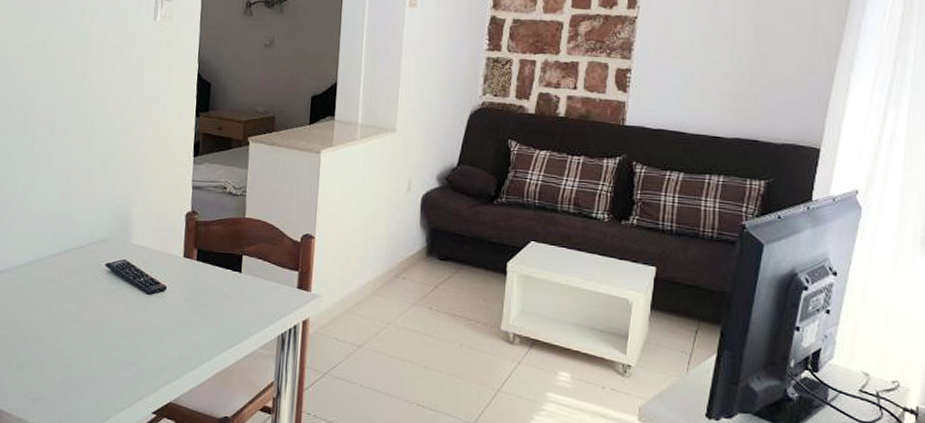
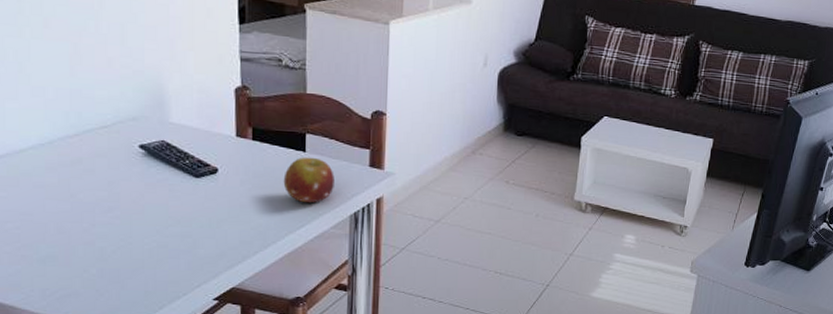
fruit: none [220,277,266,323] -> present [283,157,334,203]

